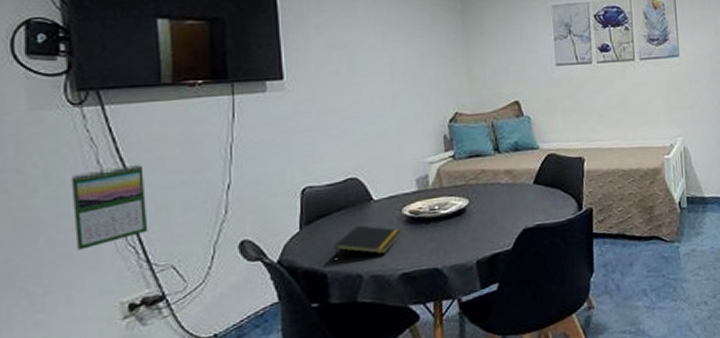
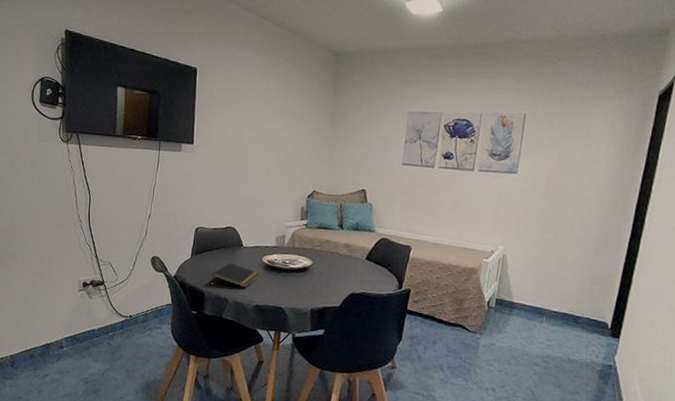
calendar: present [71,165,148,250] -> none [57,188,100,241]

